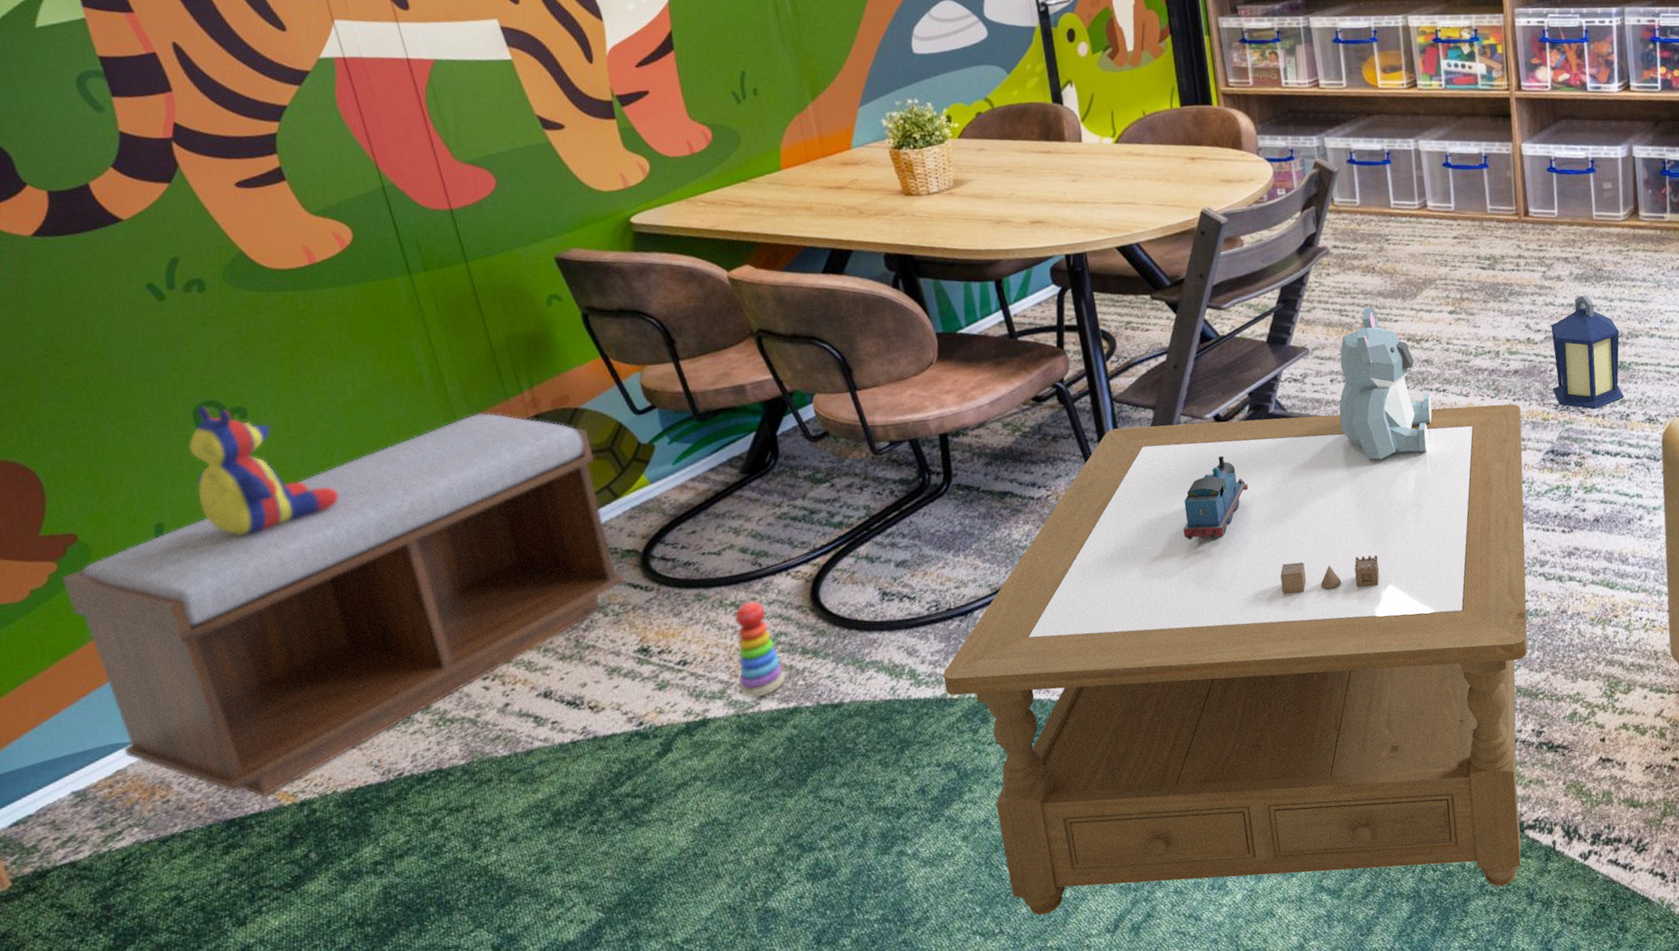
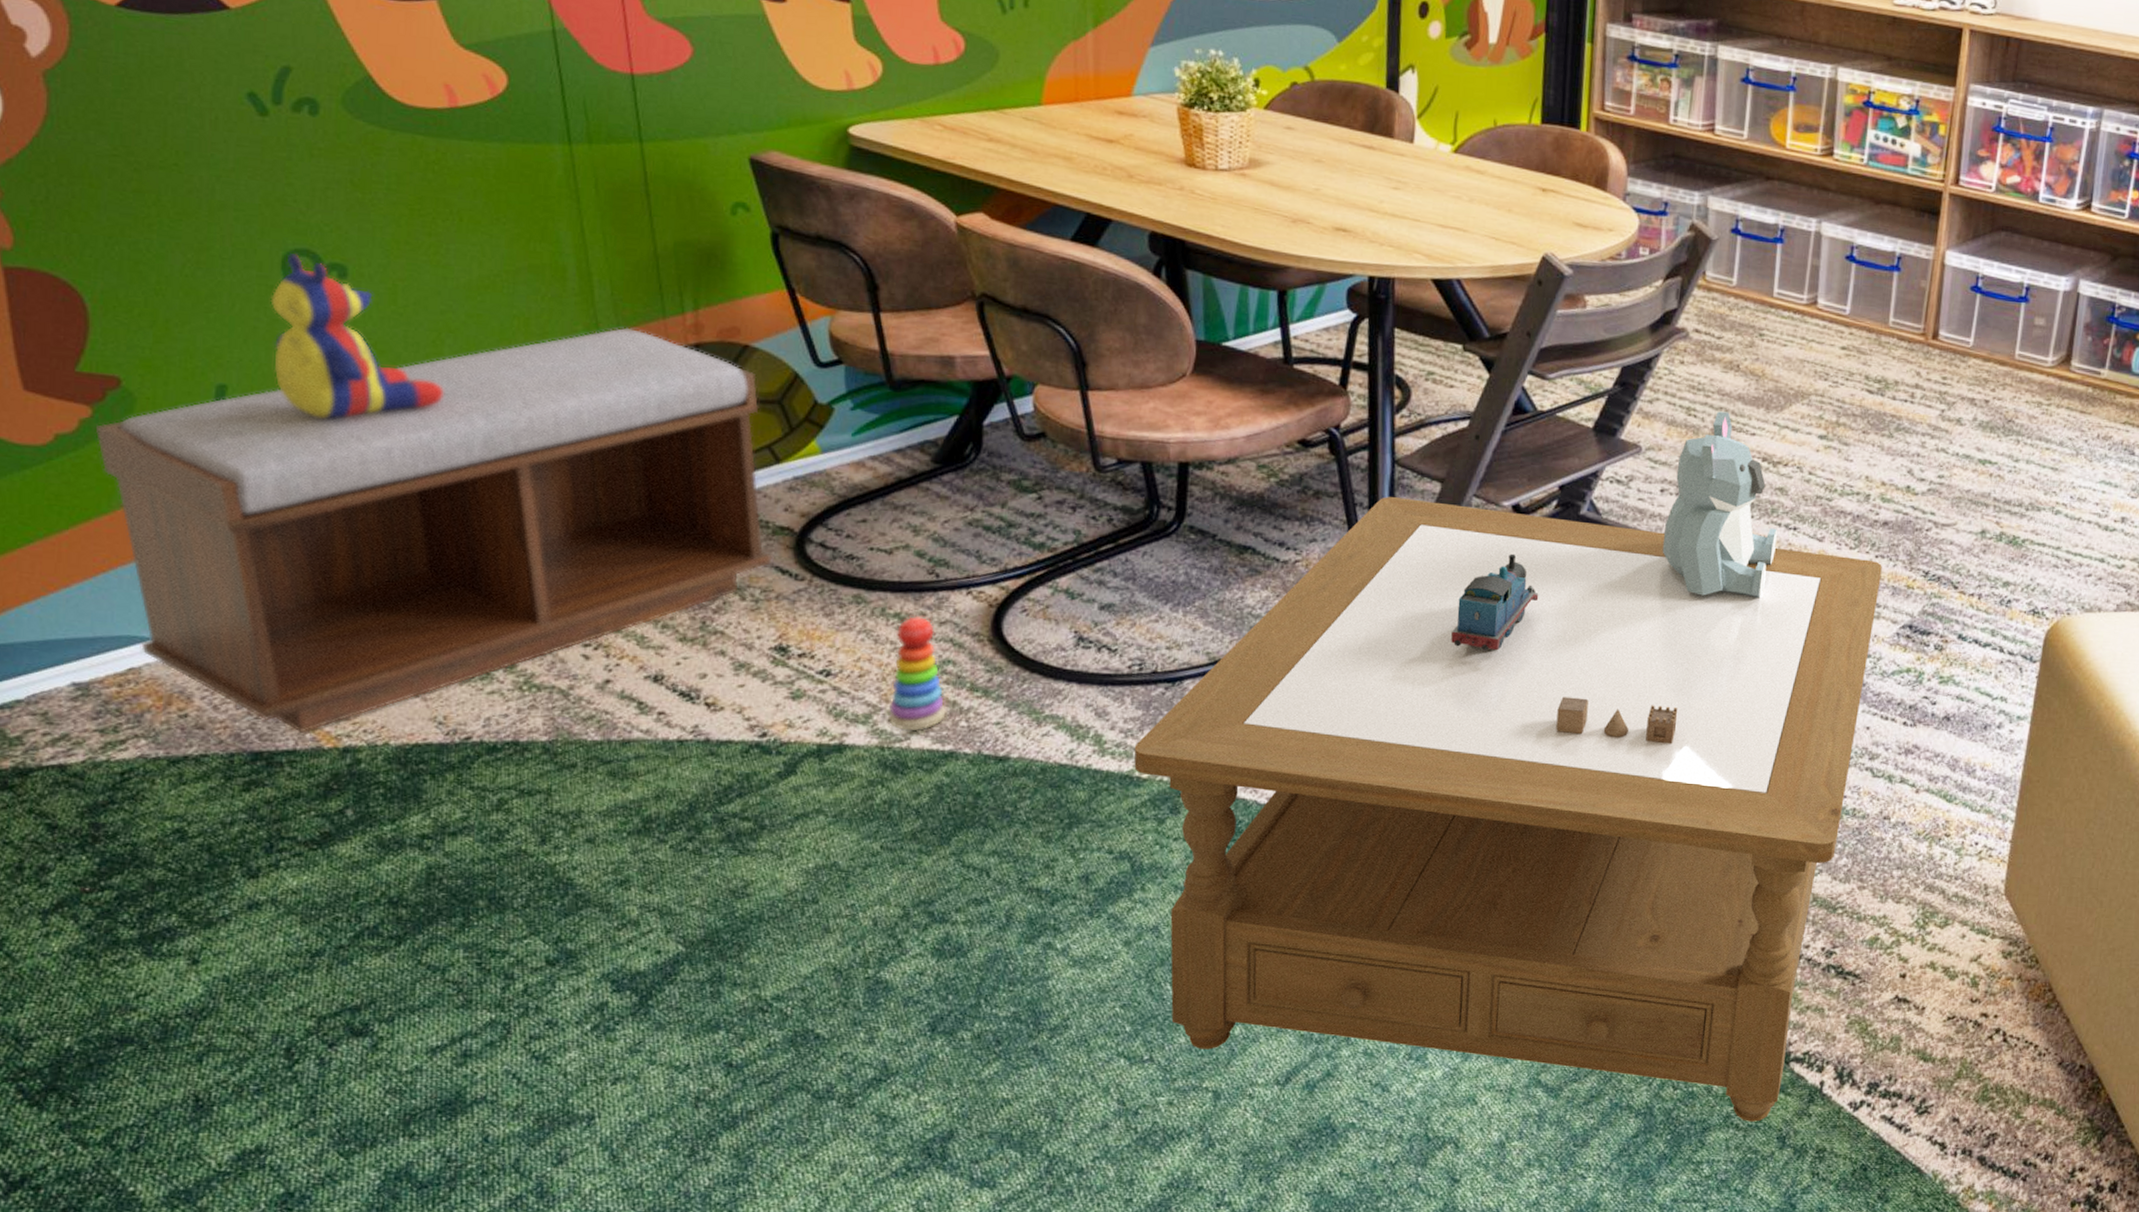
lantern: present [1550,295,1624,409] -> none [1925,447,2019,586]

